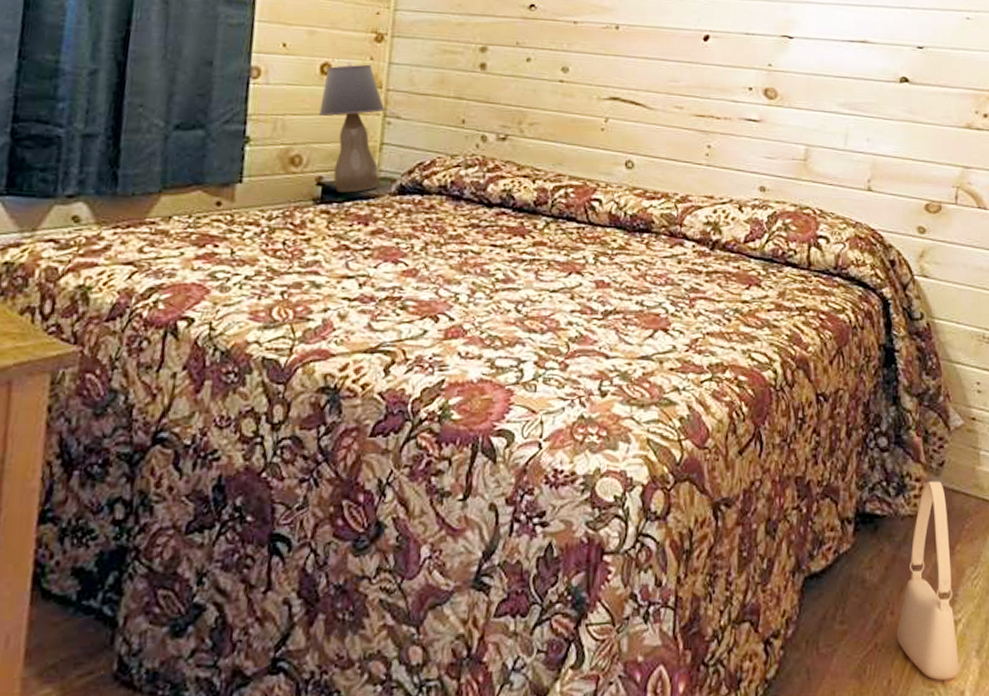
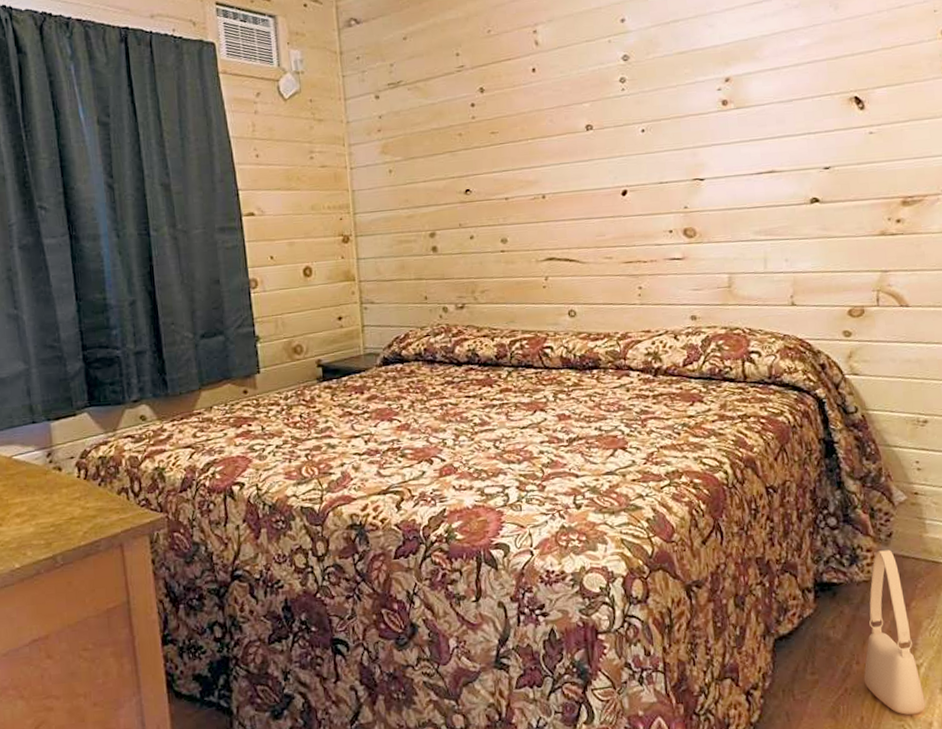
table lamp: present [318,61,386,193] -> none [308,262,366,371]

